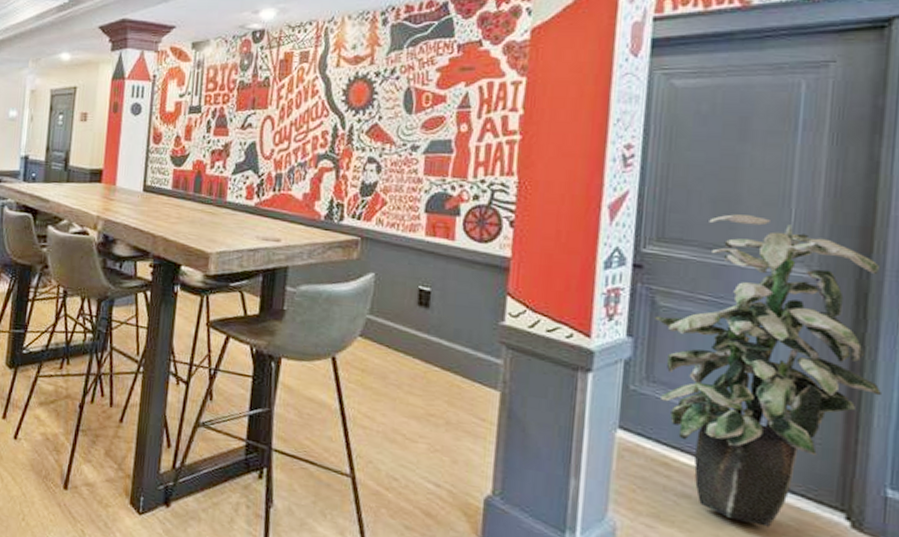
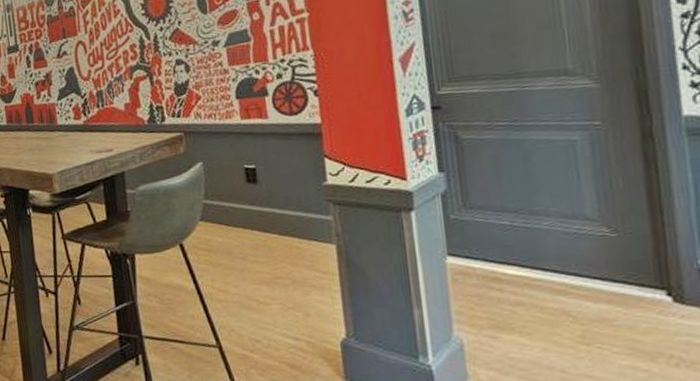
indoor plant: present [654,214,881,527] -> none [460,41,677,317]

